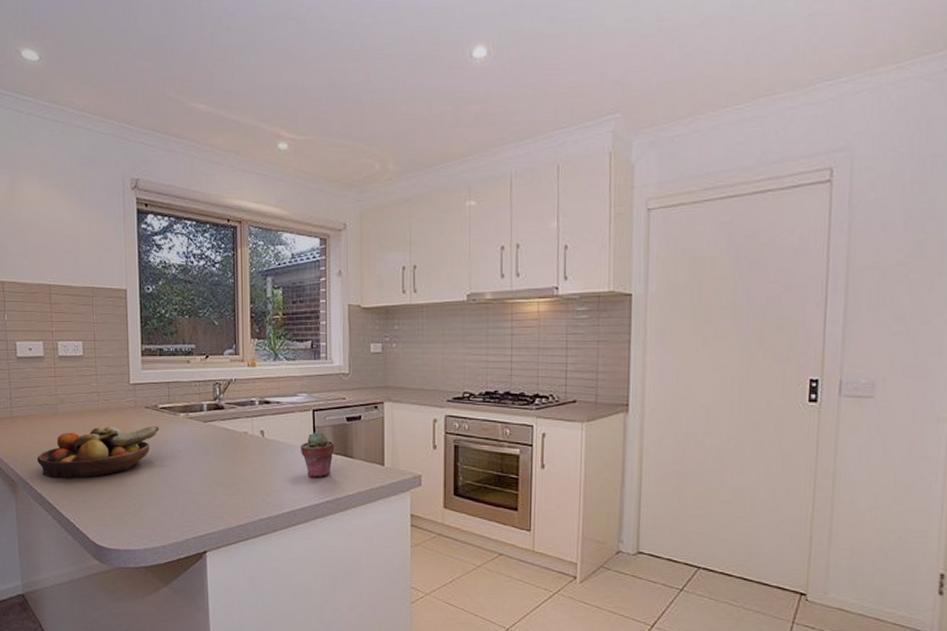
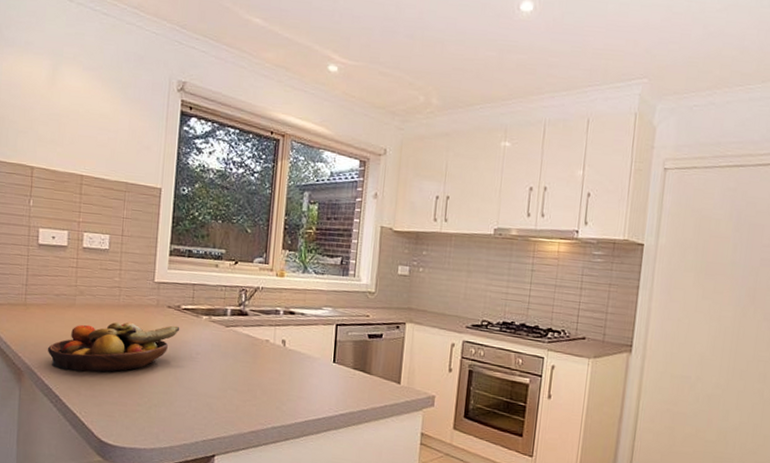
potted succulent: present [301,431,335,478] -> none [320,345,355,391]

